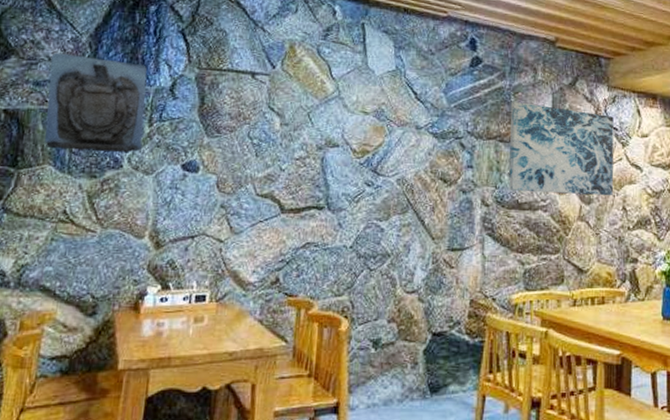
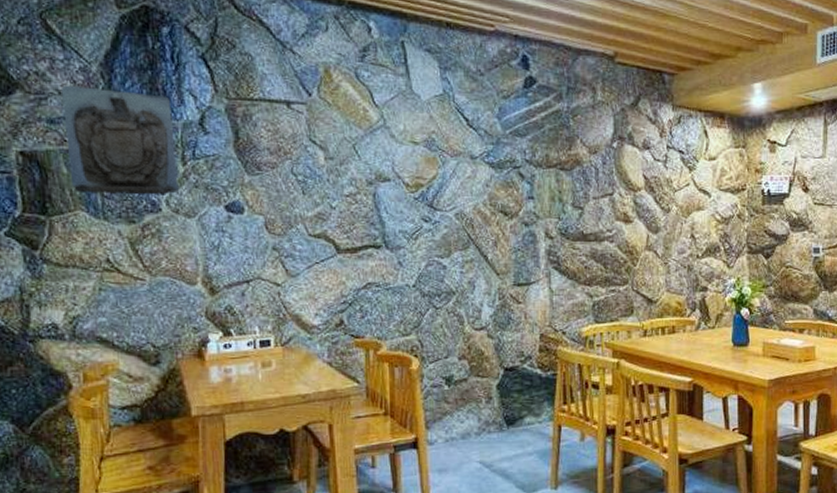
wall art: present [509,102,614,196] -> none [569,126,680,224]

